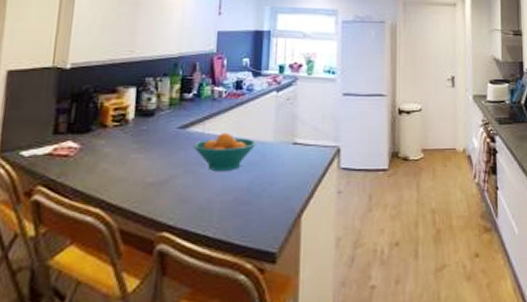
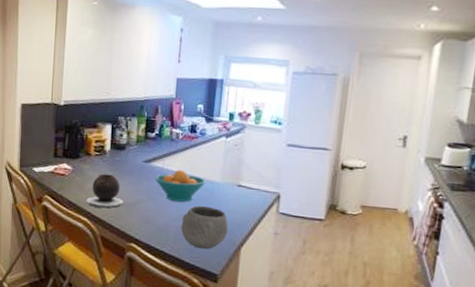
vase: none [99,148,151,192] -> present [86,173,123,208]
bowl: none [228,171,285,225] -> present [181,205,228,250]

